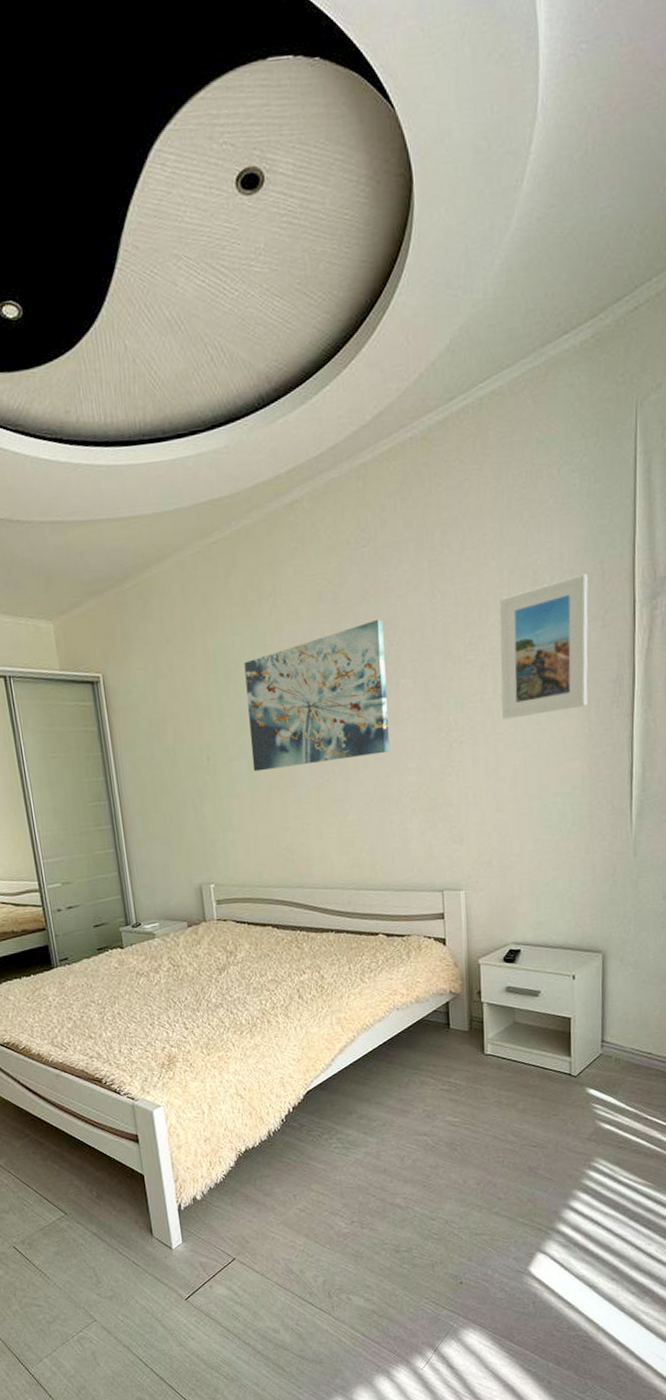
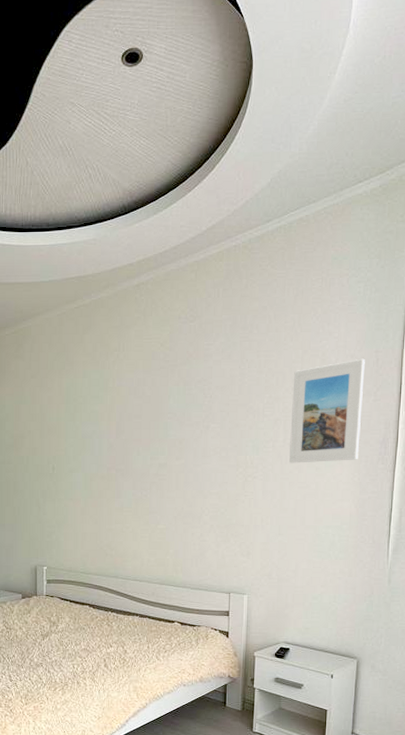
wall art: present [244,619,390,772] -> none [88,376,201,483]

